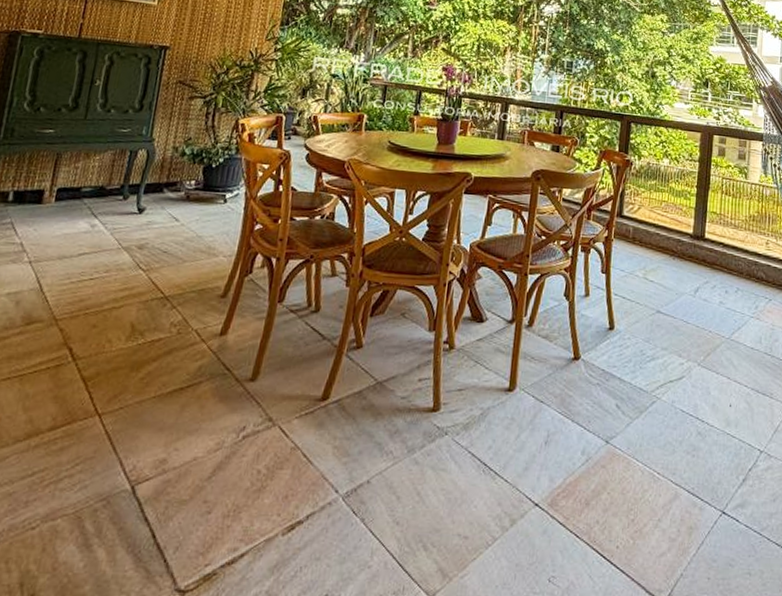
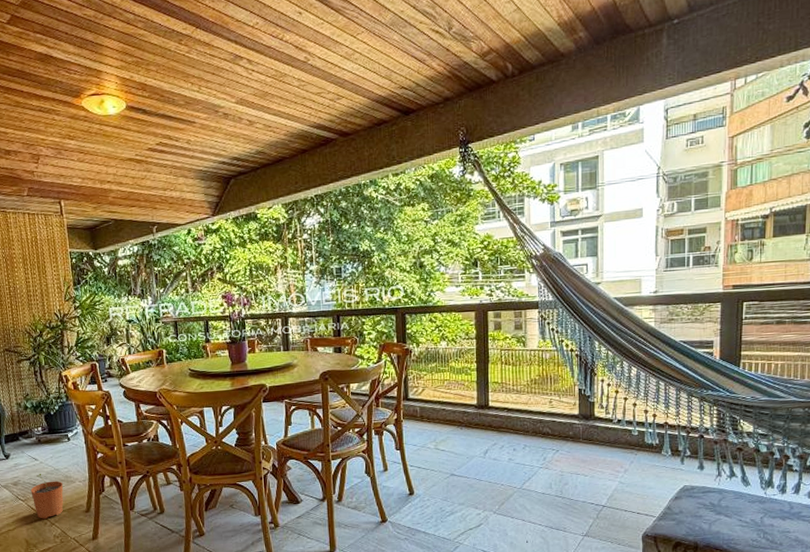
plant pot: none [156,238,203,299] -> present [30,473,64,519]

